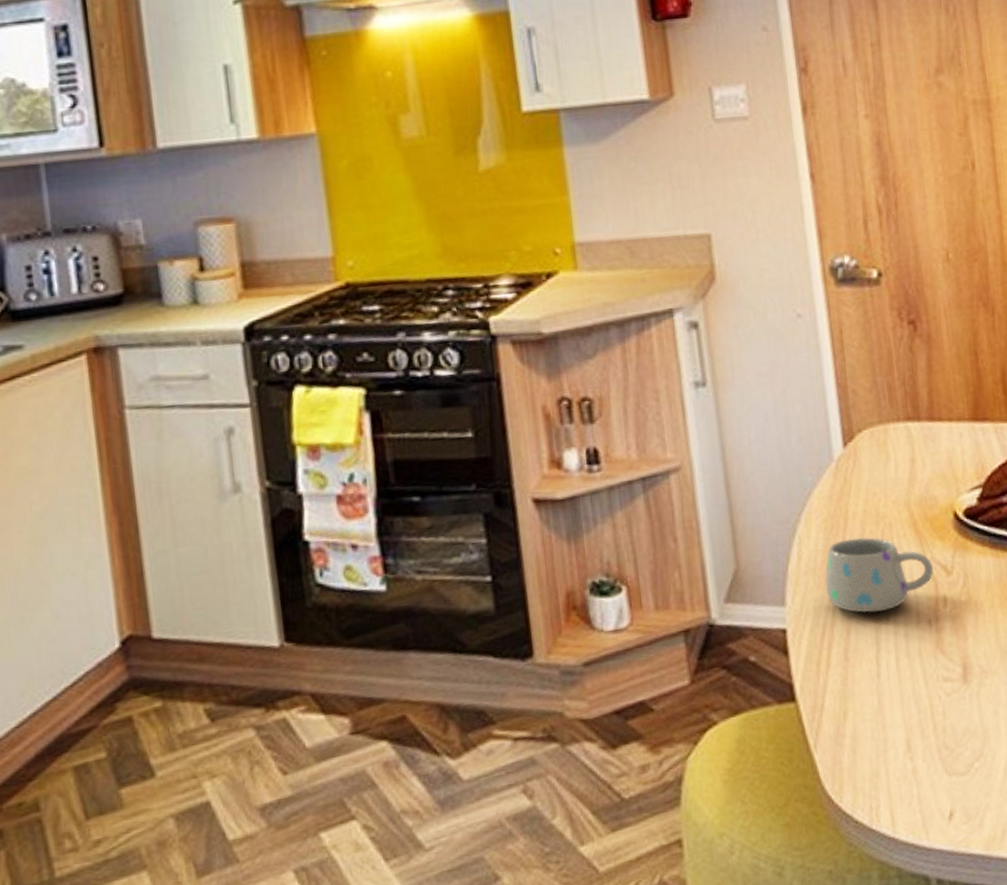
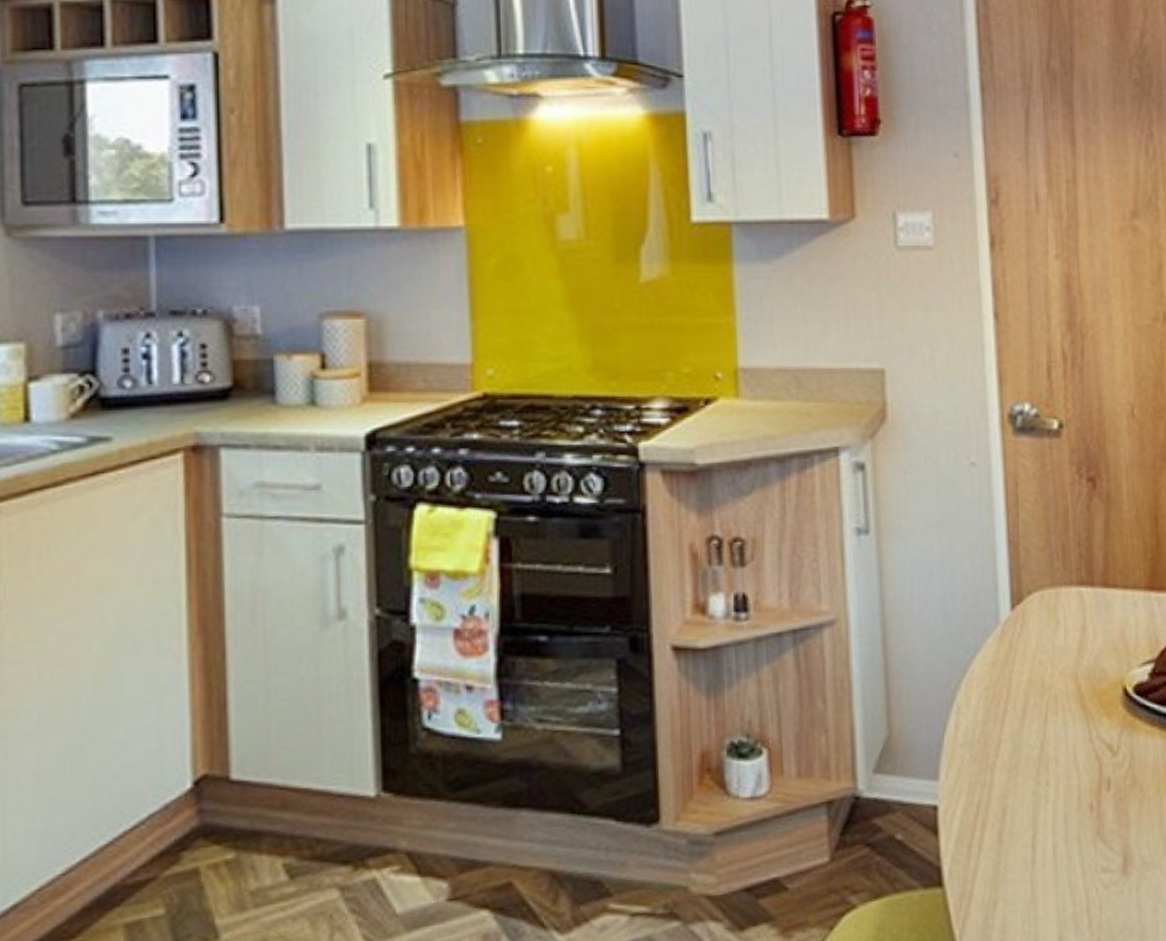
mug: present [825,537,934,614] -> none [982,709,1099,793]

